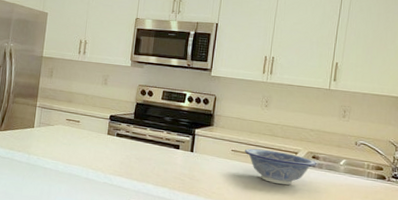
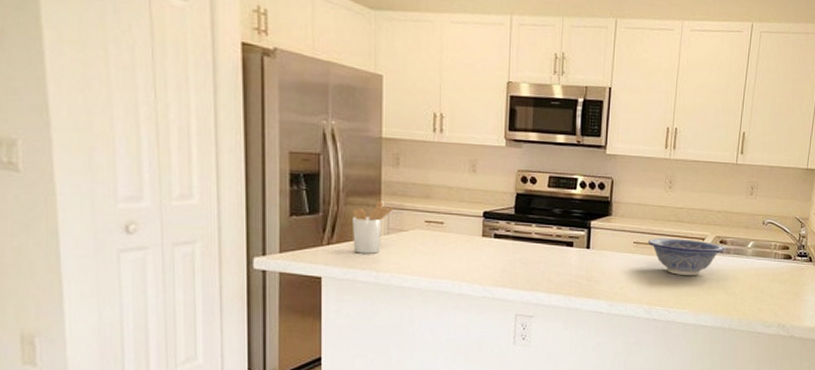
utensil holder: none [14,103,46,141] -> present [351,202,395,254]

